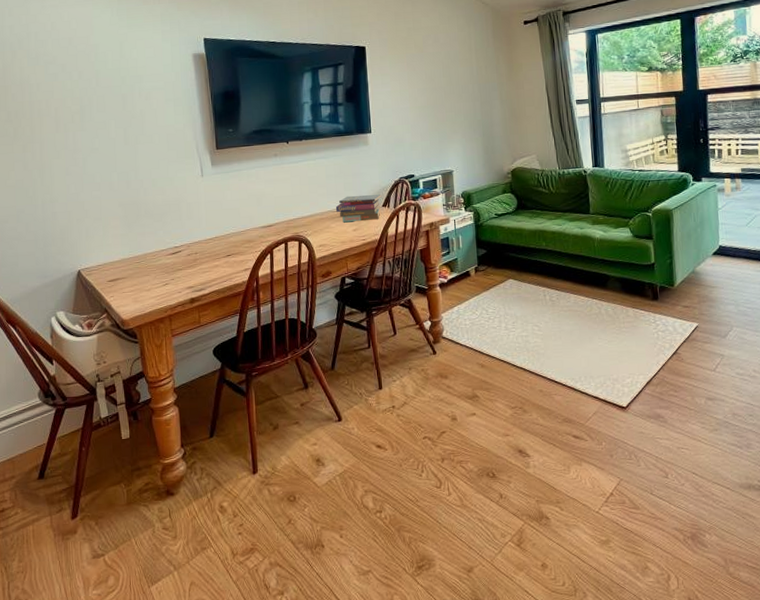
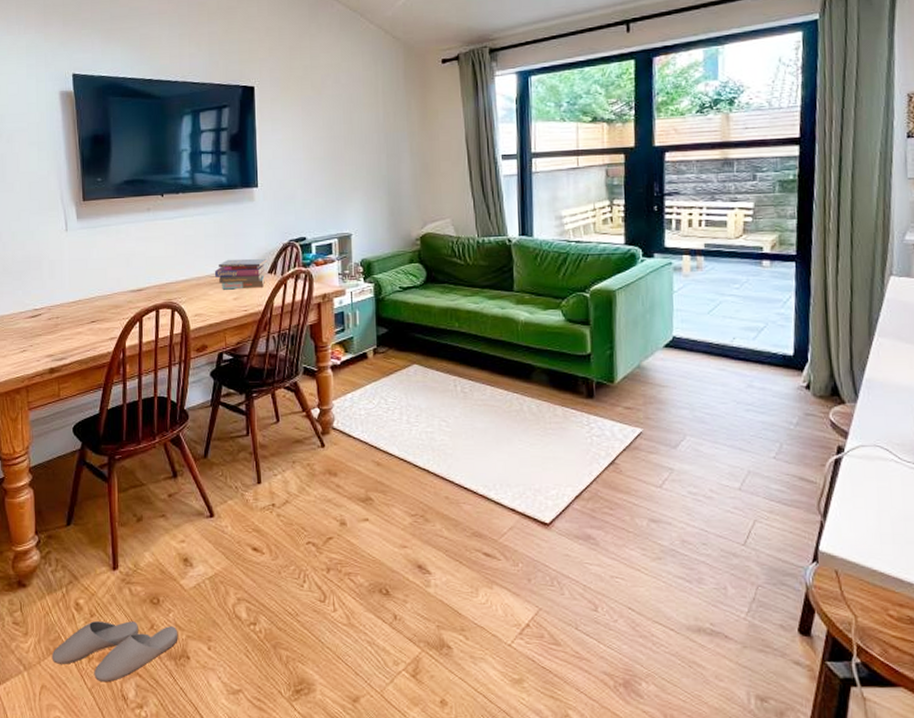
slippers: none [199,518,314,575] -> present [51,621,178,683]

